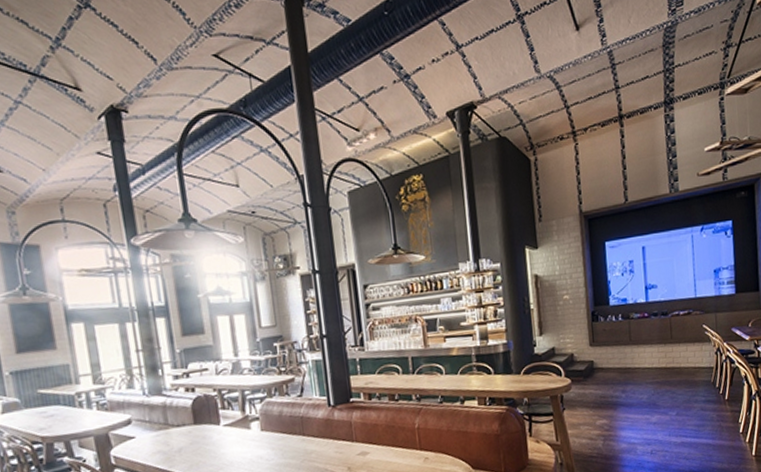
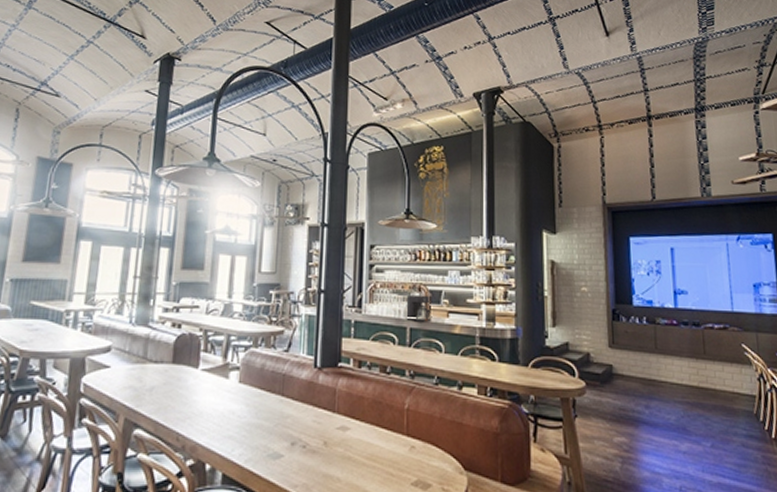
coffee maker: none [404,325,430,352] -> present [406,294,431,324]

